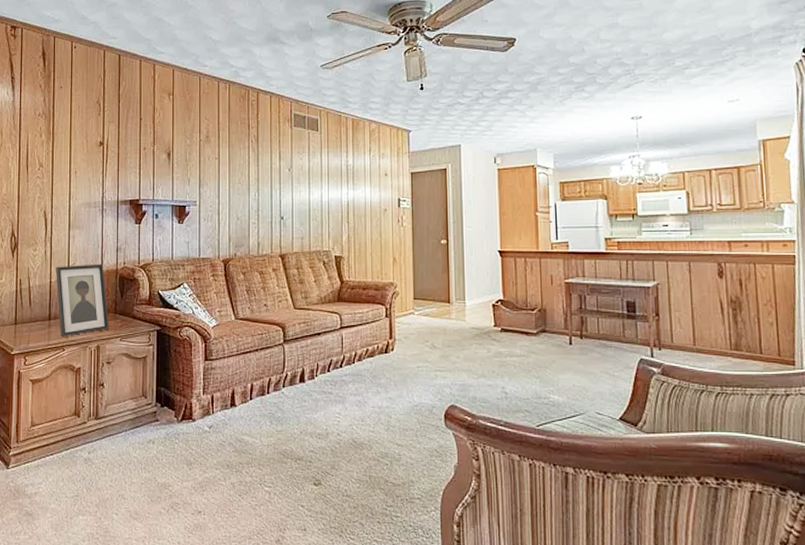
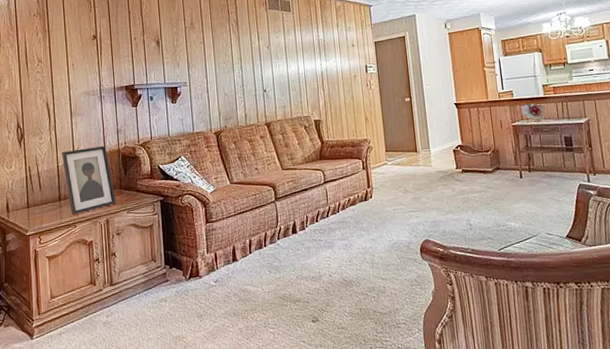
flower bouquet: none [576,259,606,281] -> present [521,103,545,122]

